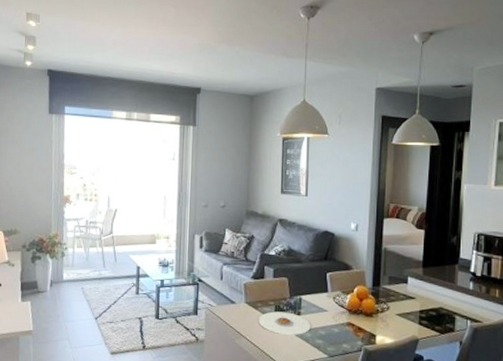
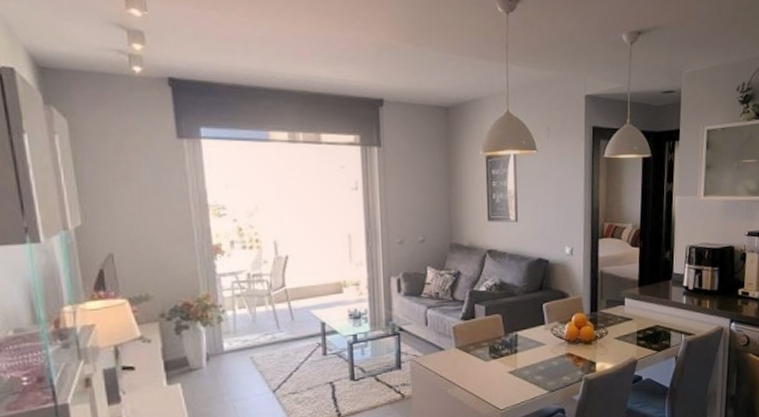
plate: present [258,311,311,336] -> none [471,351,529,377]

